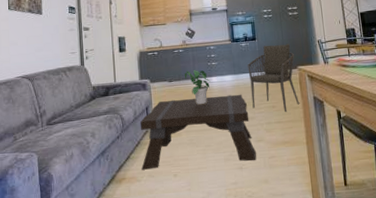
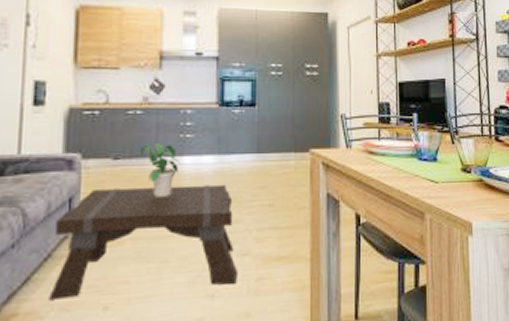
armchair: present [247,43,299,113] -> none [239,115,308,215]

